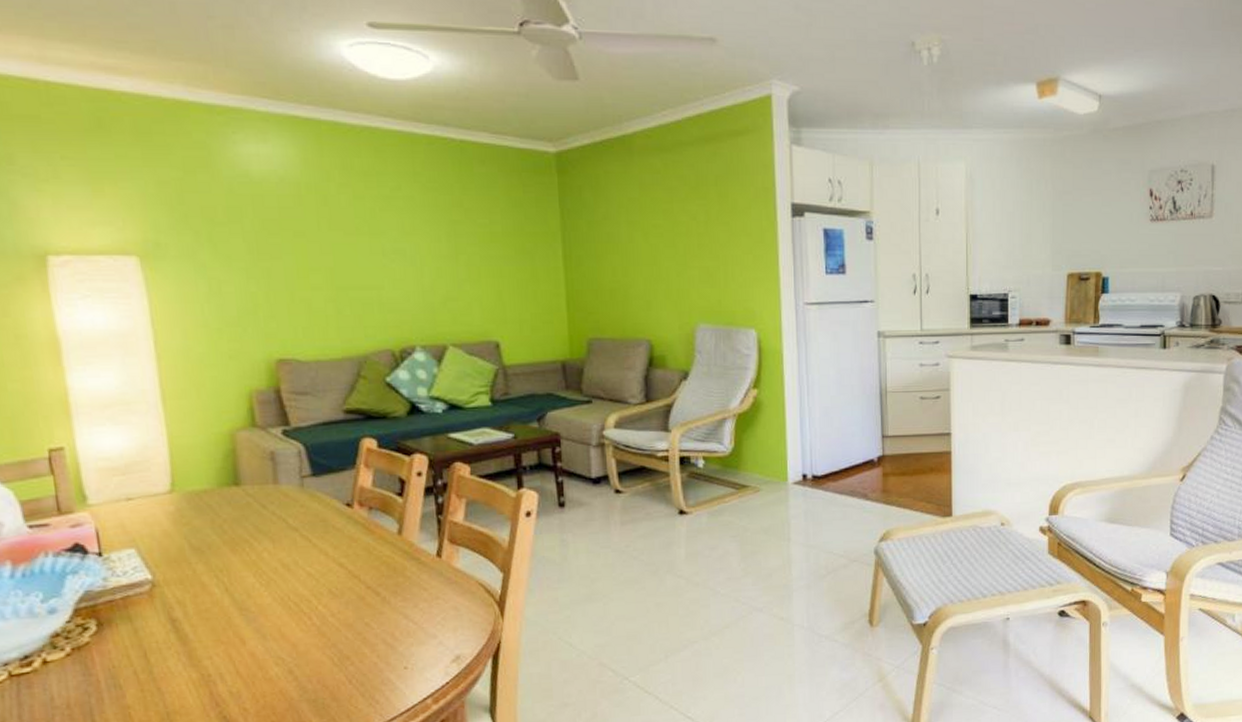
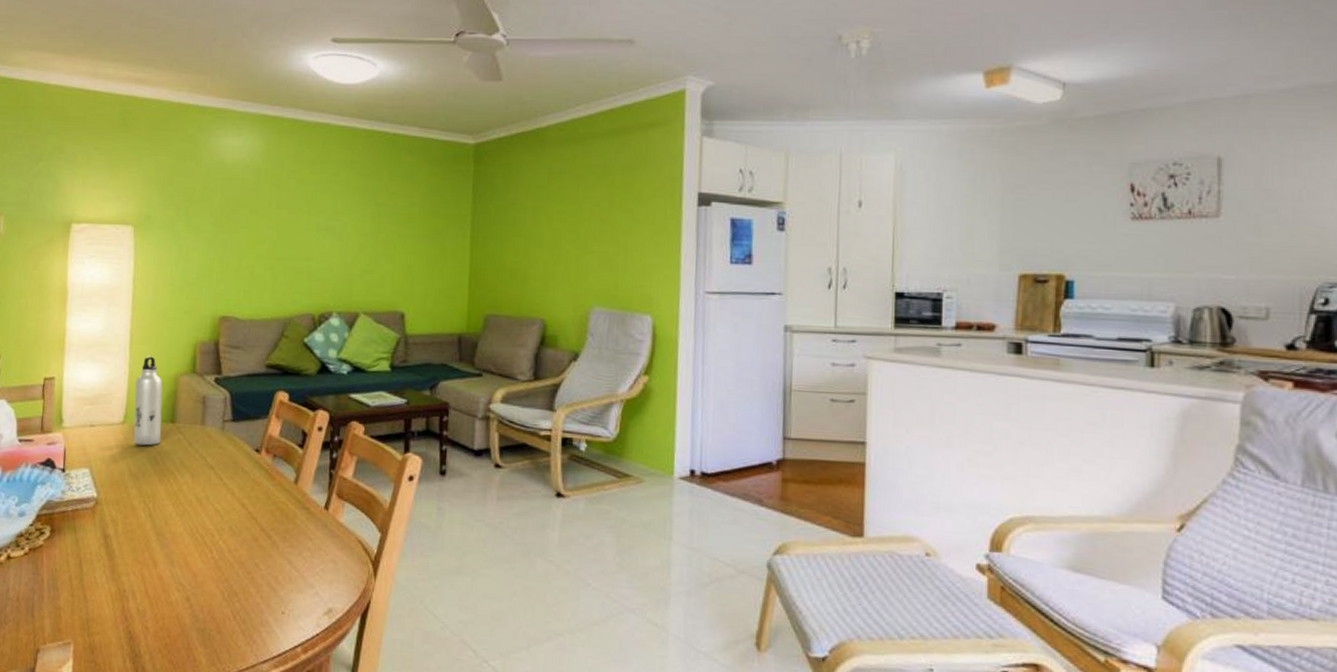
water bottle: none [178,412,225,515] -> present [133,356,163,446]

